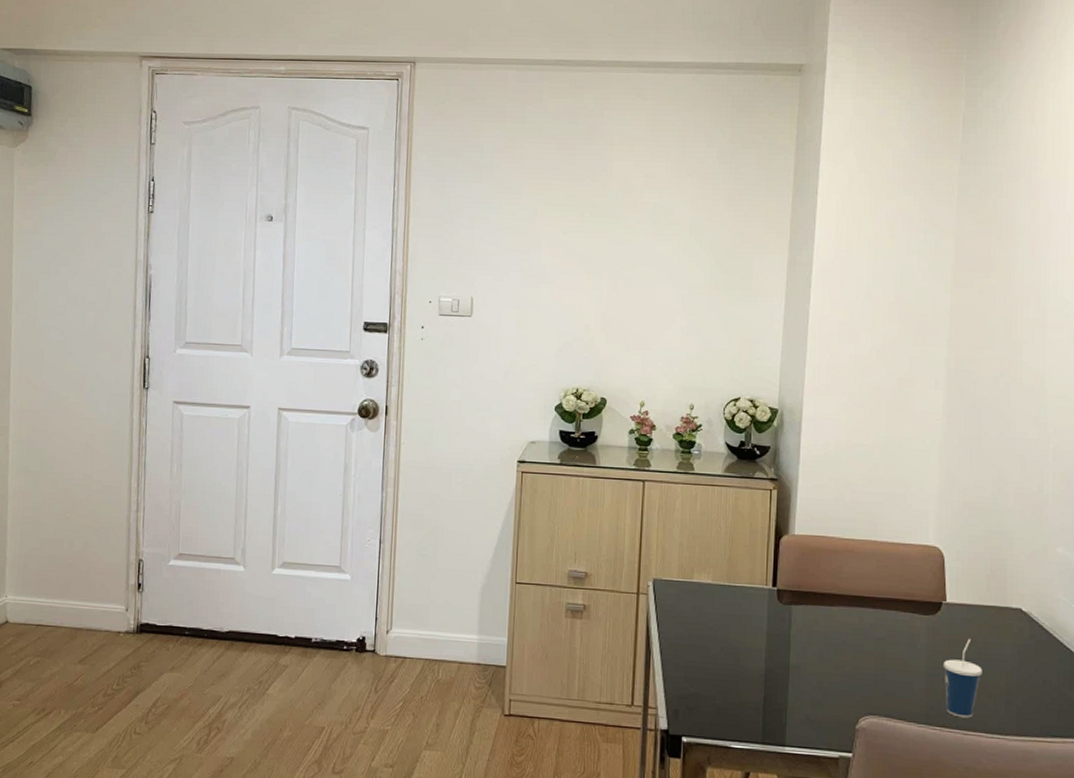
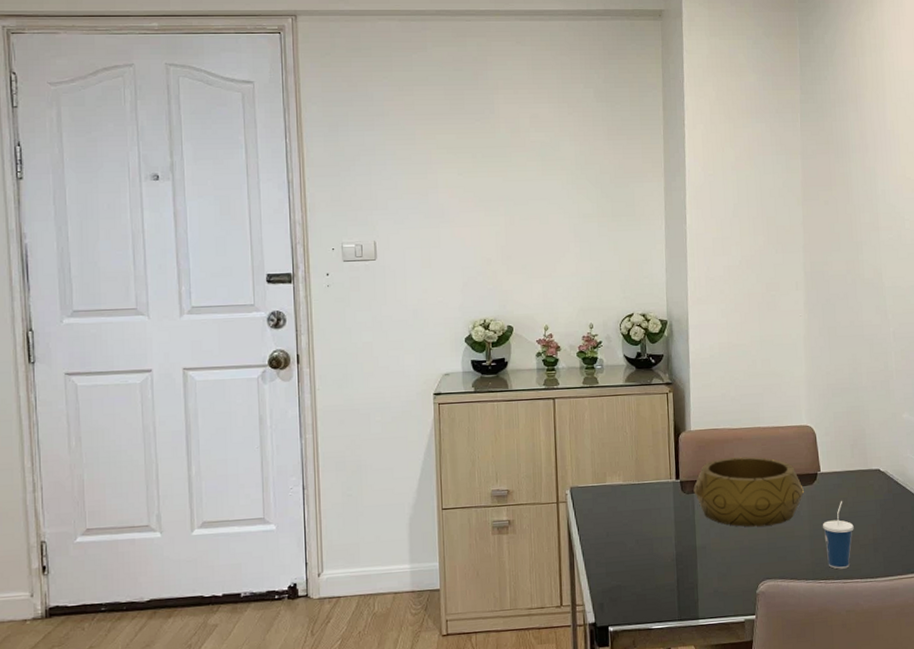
decorative bowl: none [792,570,923,655] -> present [693,456,804,527]

